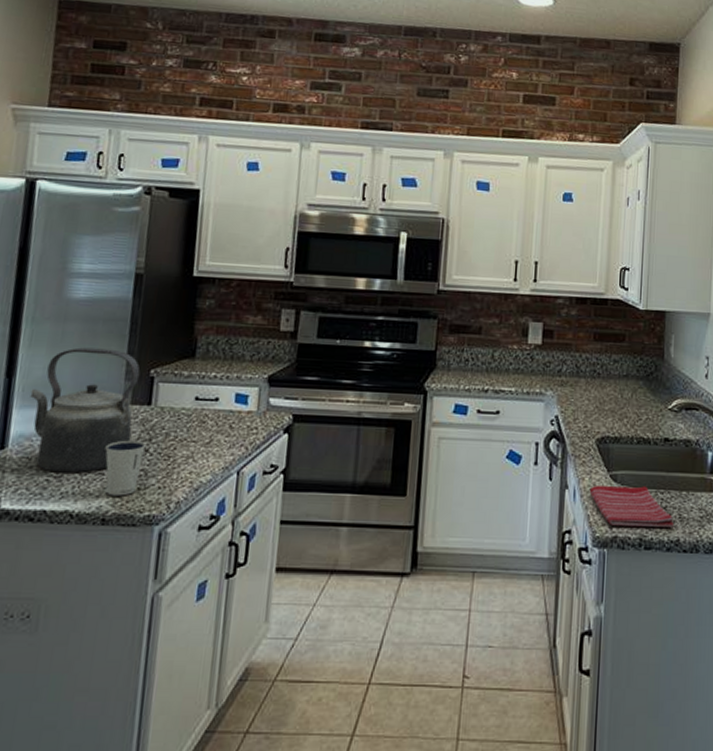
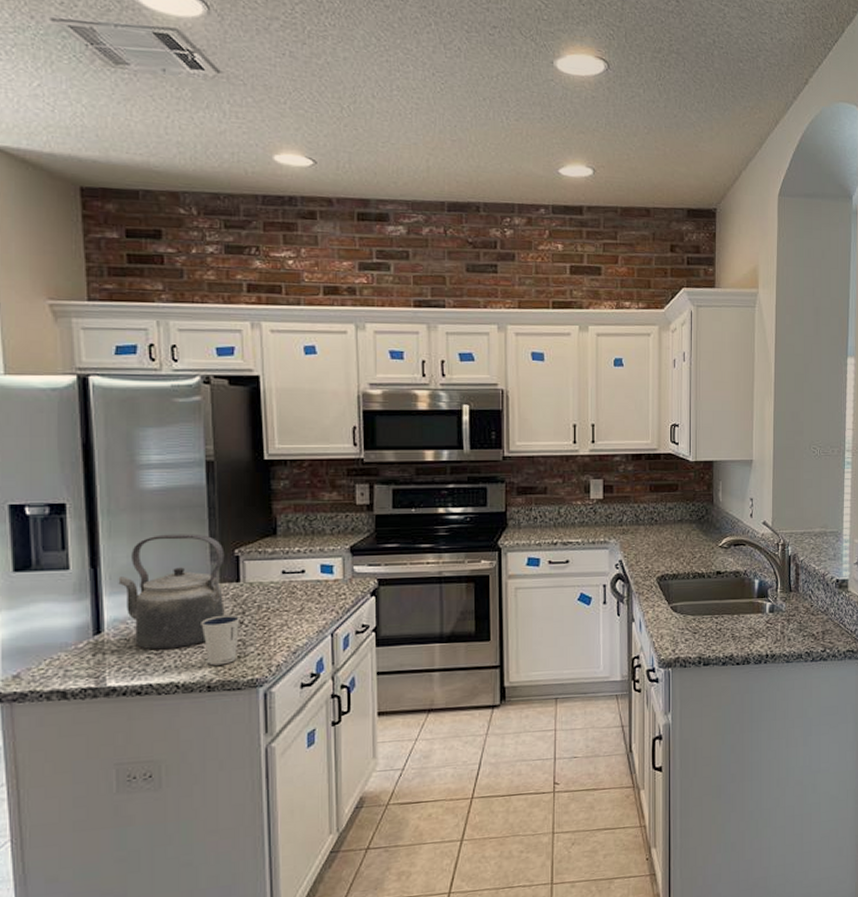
dish towel: present [589,485,674,527] -> none [653,613,727,649]

